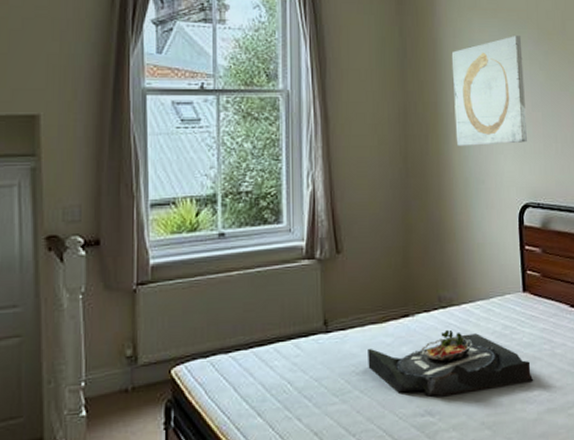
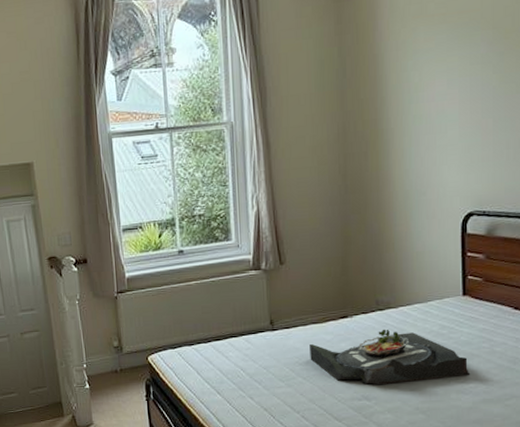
wall art: present [451,36,527,147] -> none [393,39,474,162]

